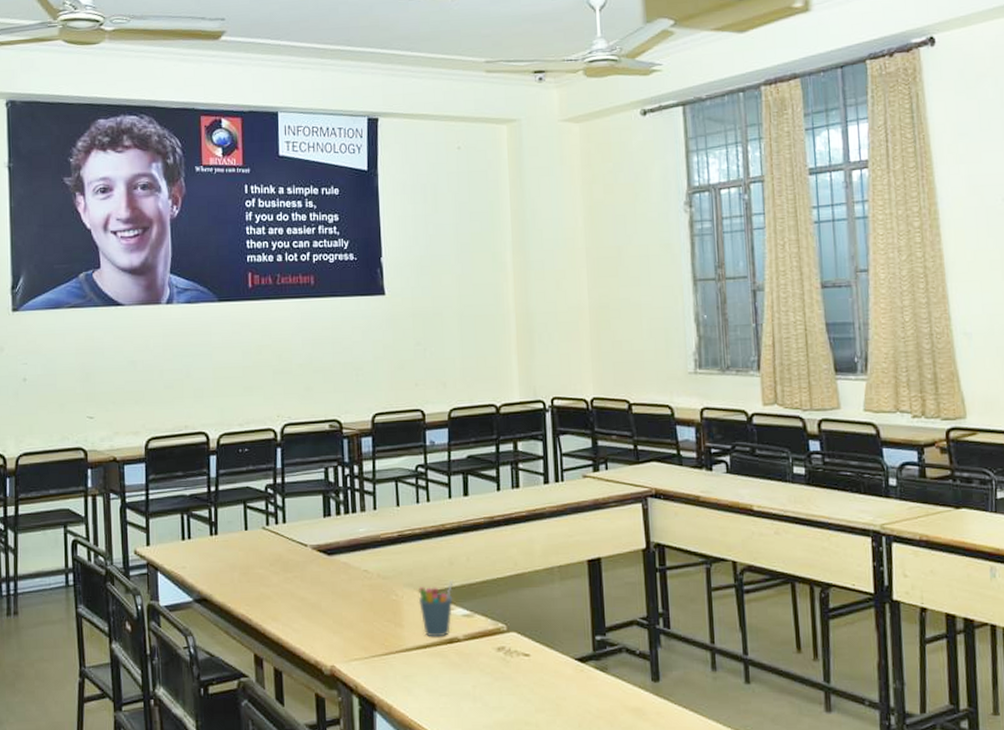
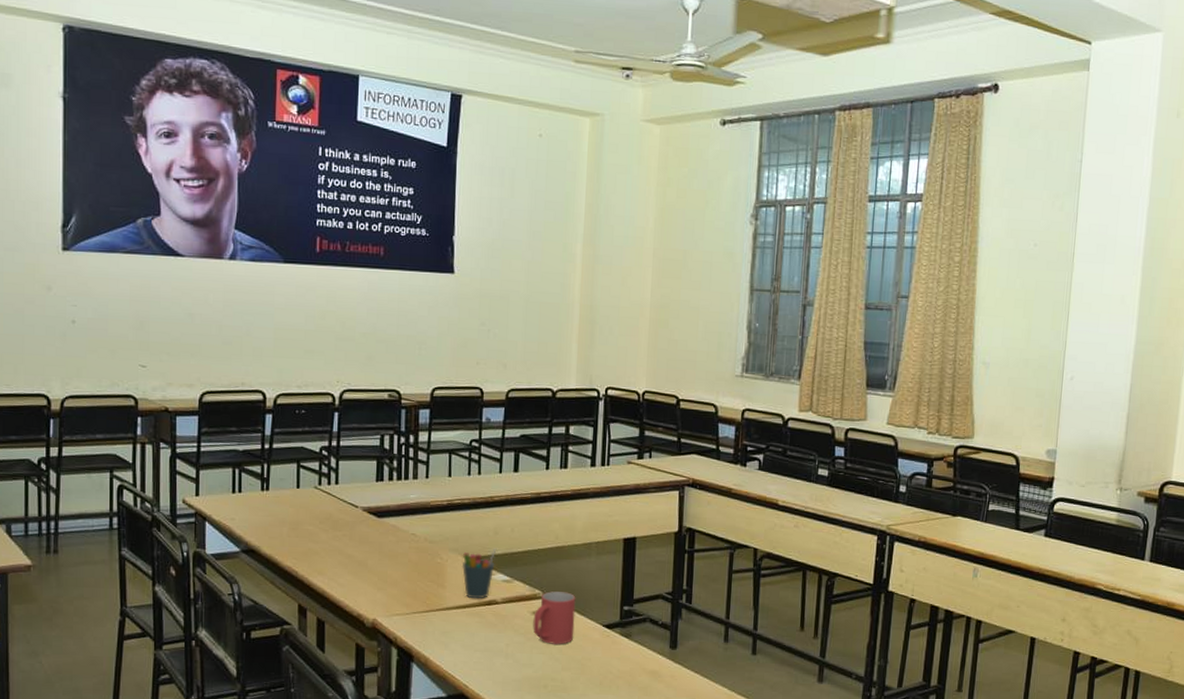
mug: none [499,624,545,683] -> present [533,591,576,645]

